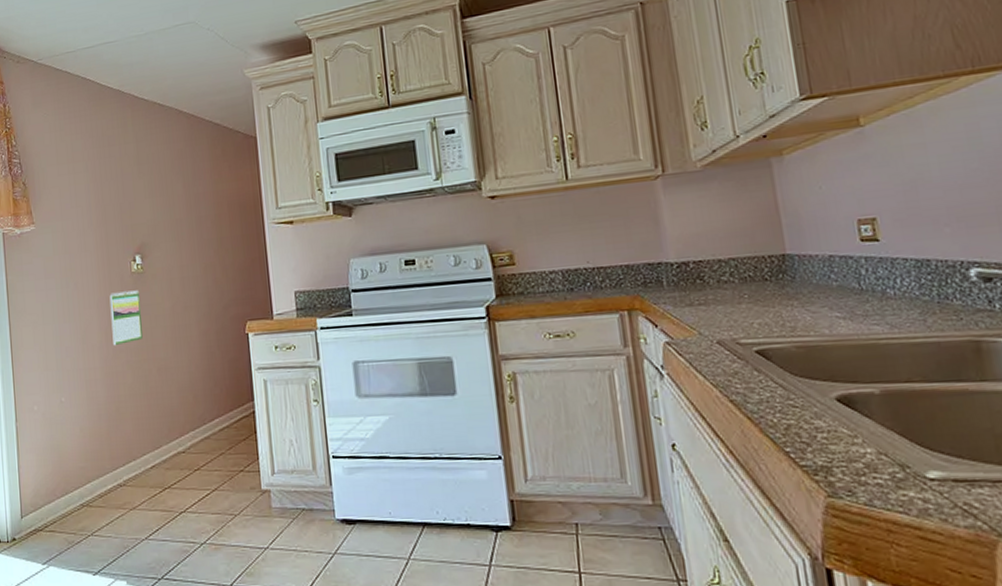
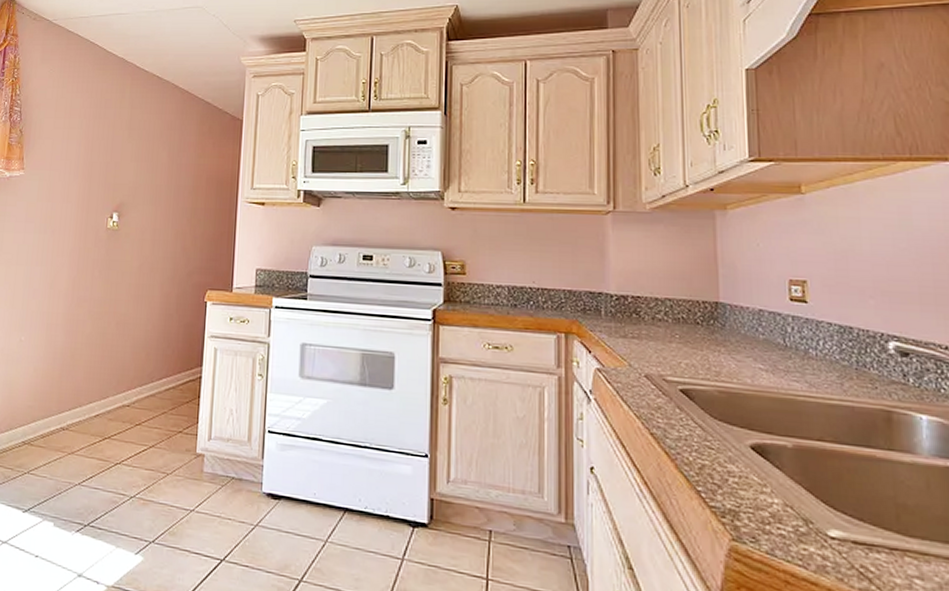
calendar: present [109,290,143,346] -> none [79,244,111,295]

